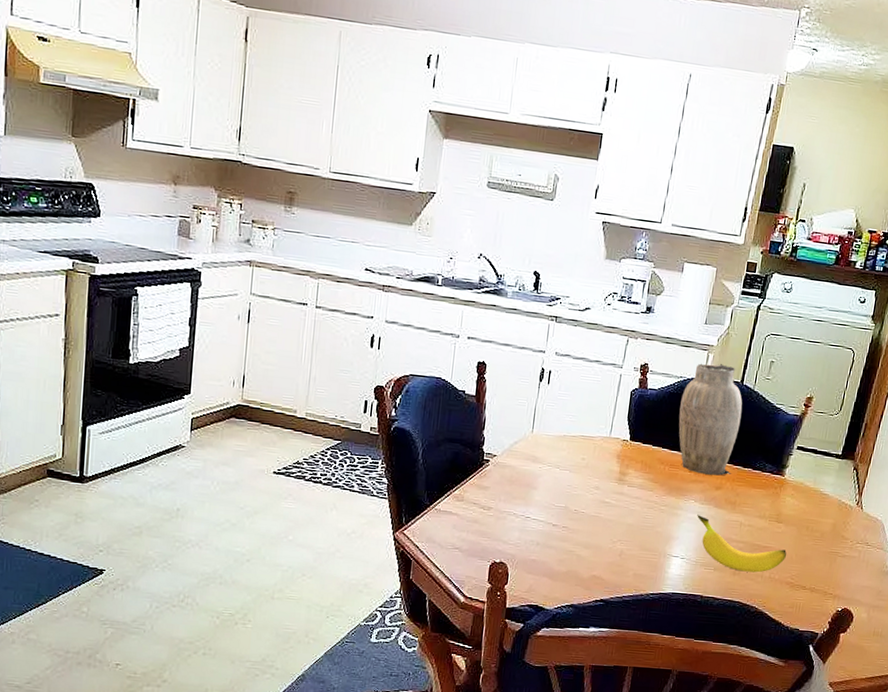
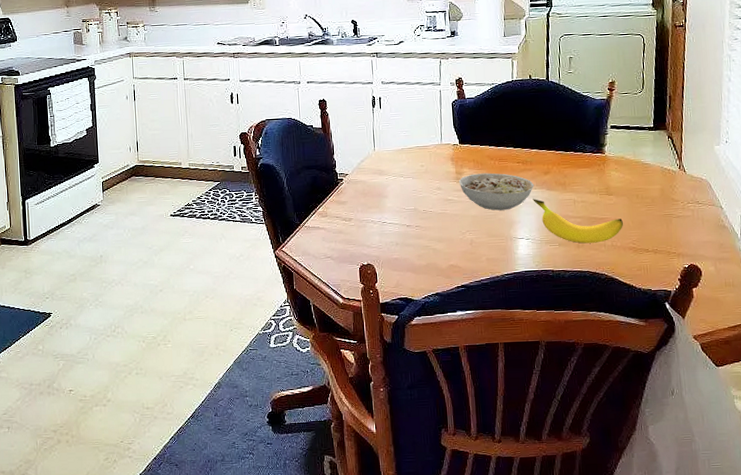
bowl: none [620,476,702,523] -> present [458,173,534,211]
vase: present [678,363,743,476] -> none [496,67,555,163]

